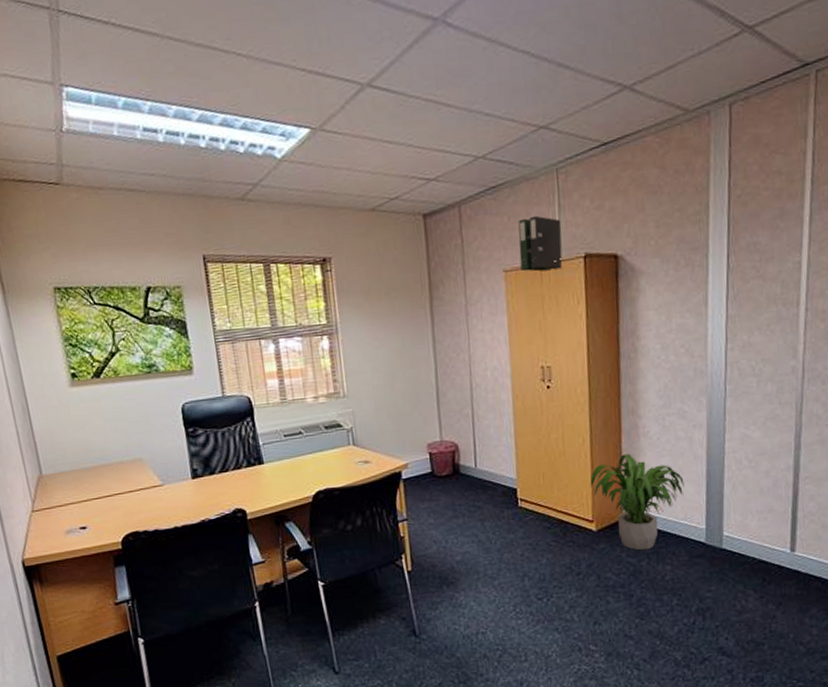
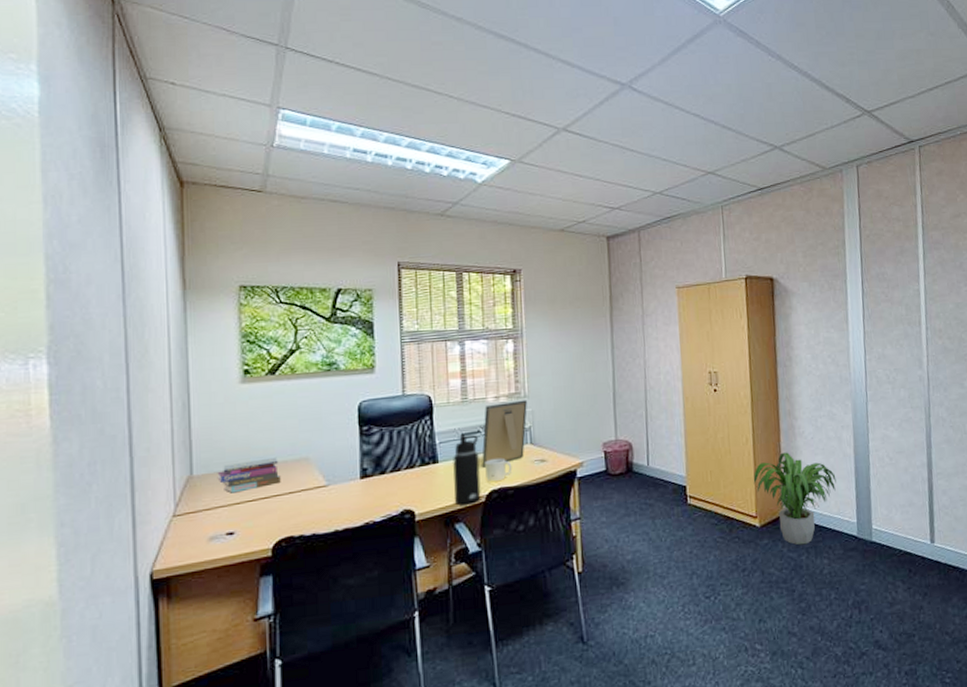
books: none [63,458,120,492] -> present [217,457,281,493]
water bottle: none [277,436,308,505] -> present [453,434,481,505]
picture frame: none [304,400,348,469] -> present [482,400,527,468]
mug: none [309,459,337,484] -> present [485,458,513,483]
binder: present [518,215,562,272] -> none [689,242,727,289]

